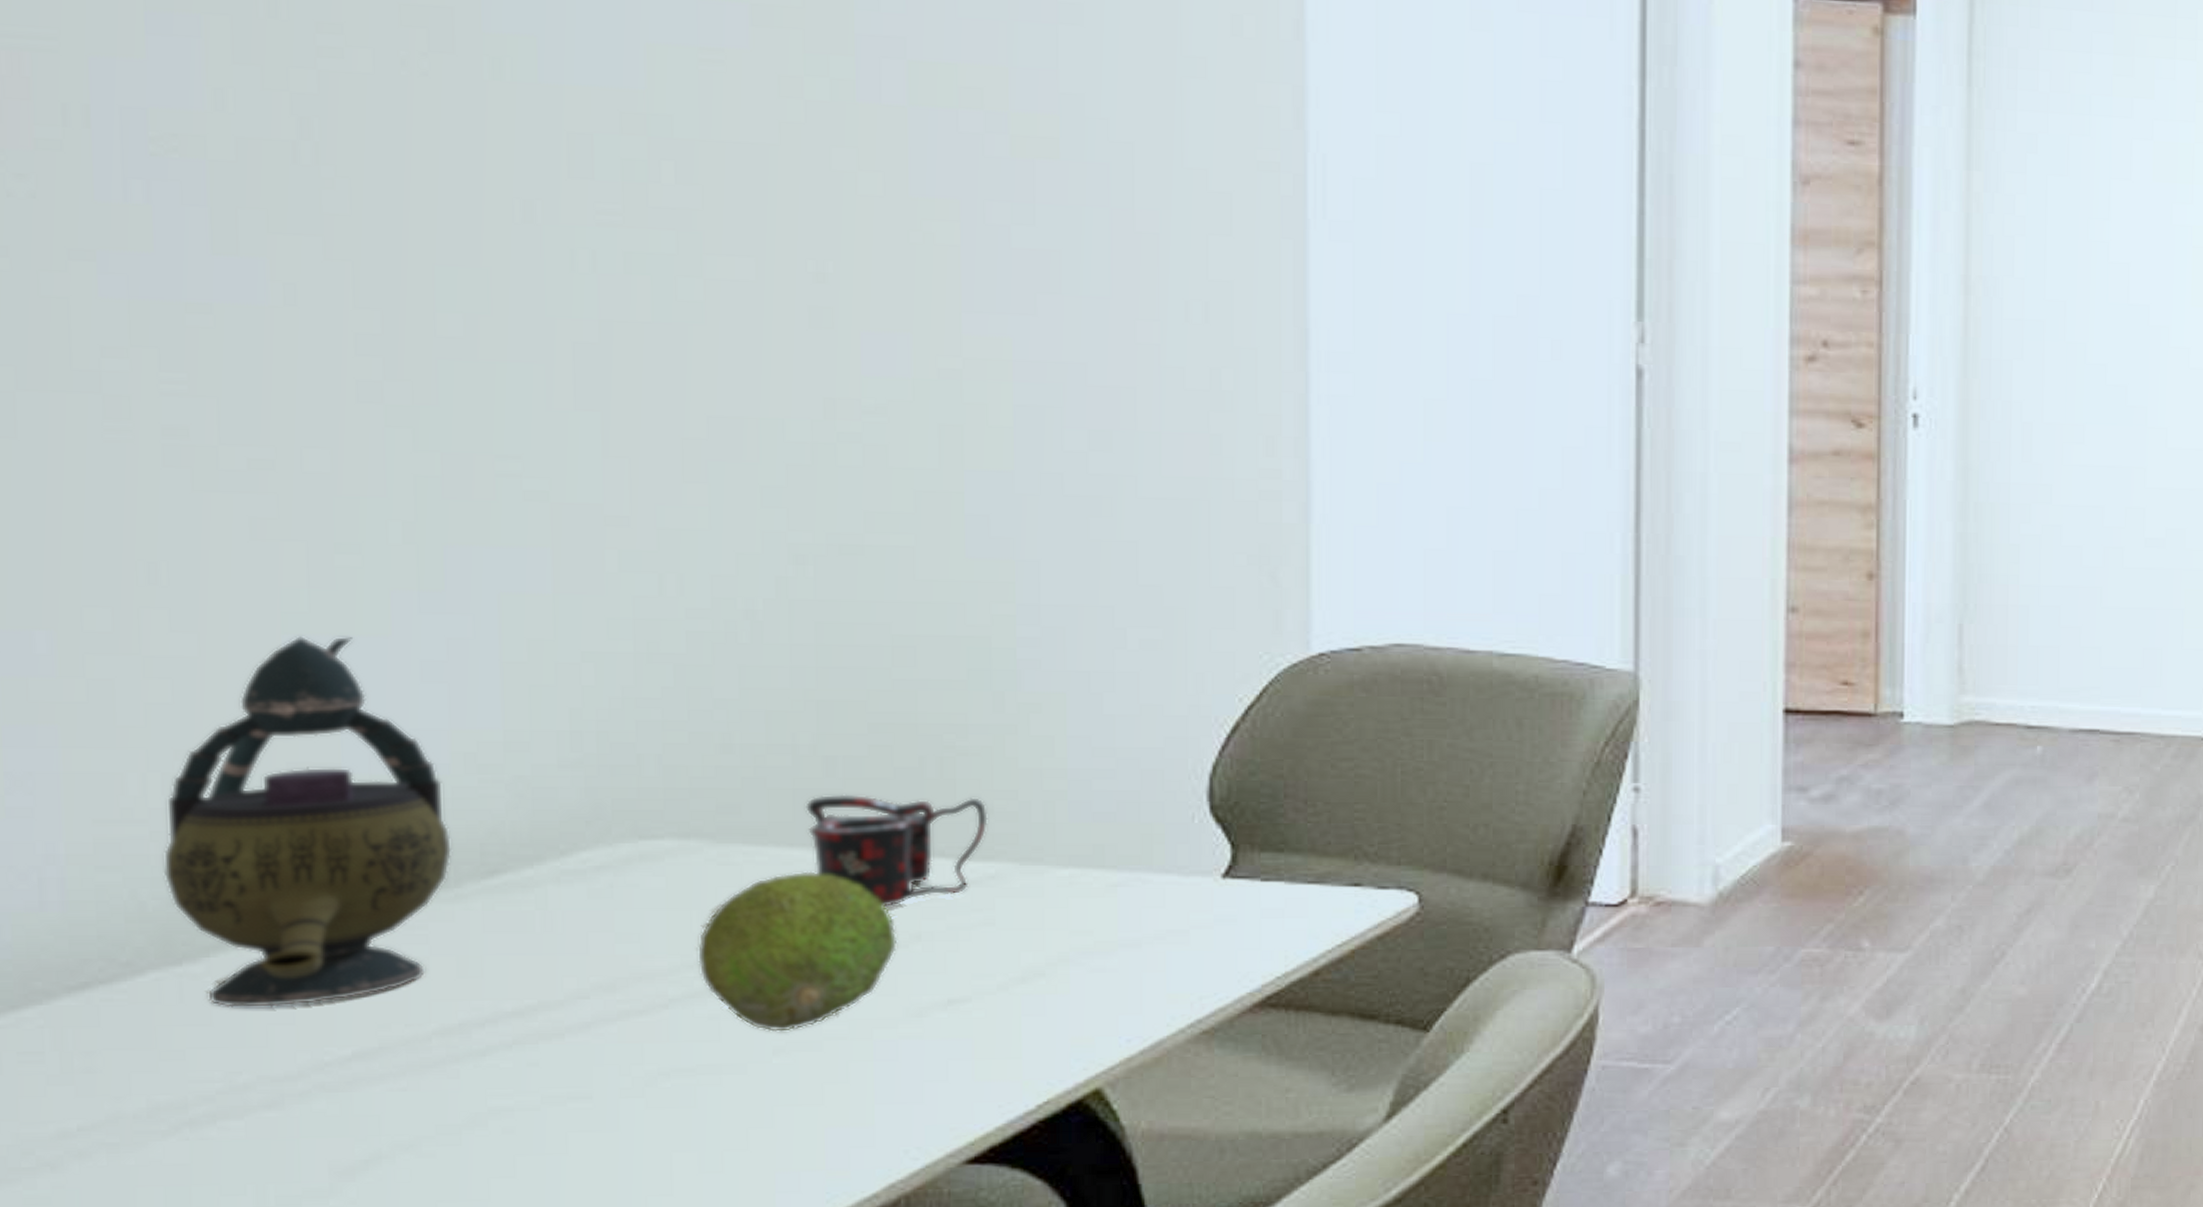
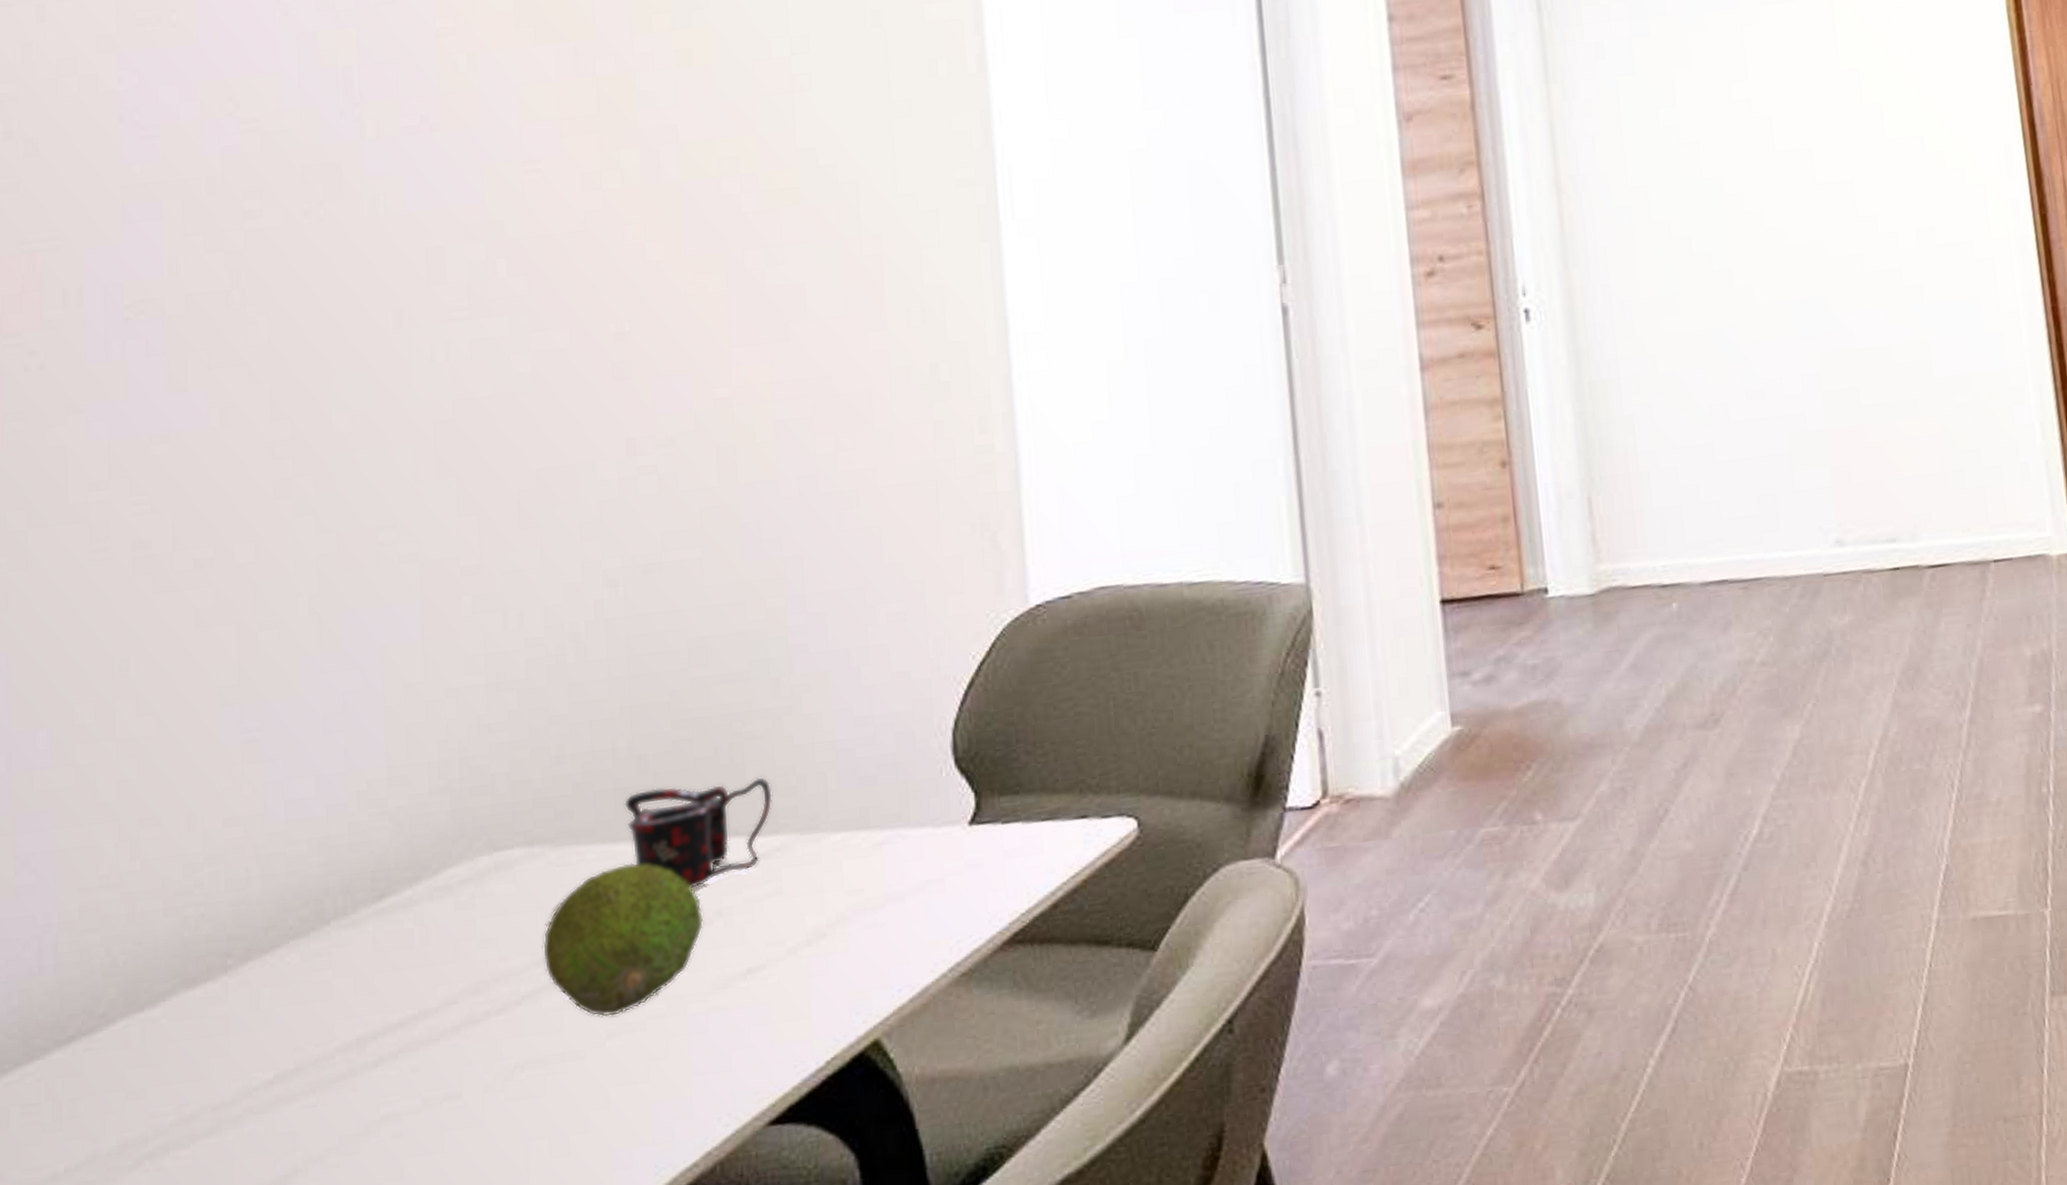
teapot: present [162,636,453,1009] -> none [130,701,350,1046]

